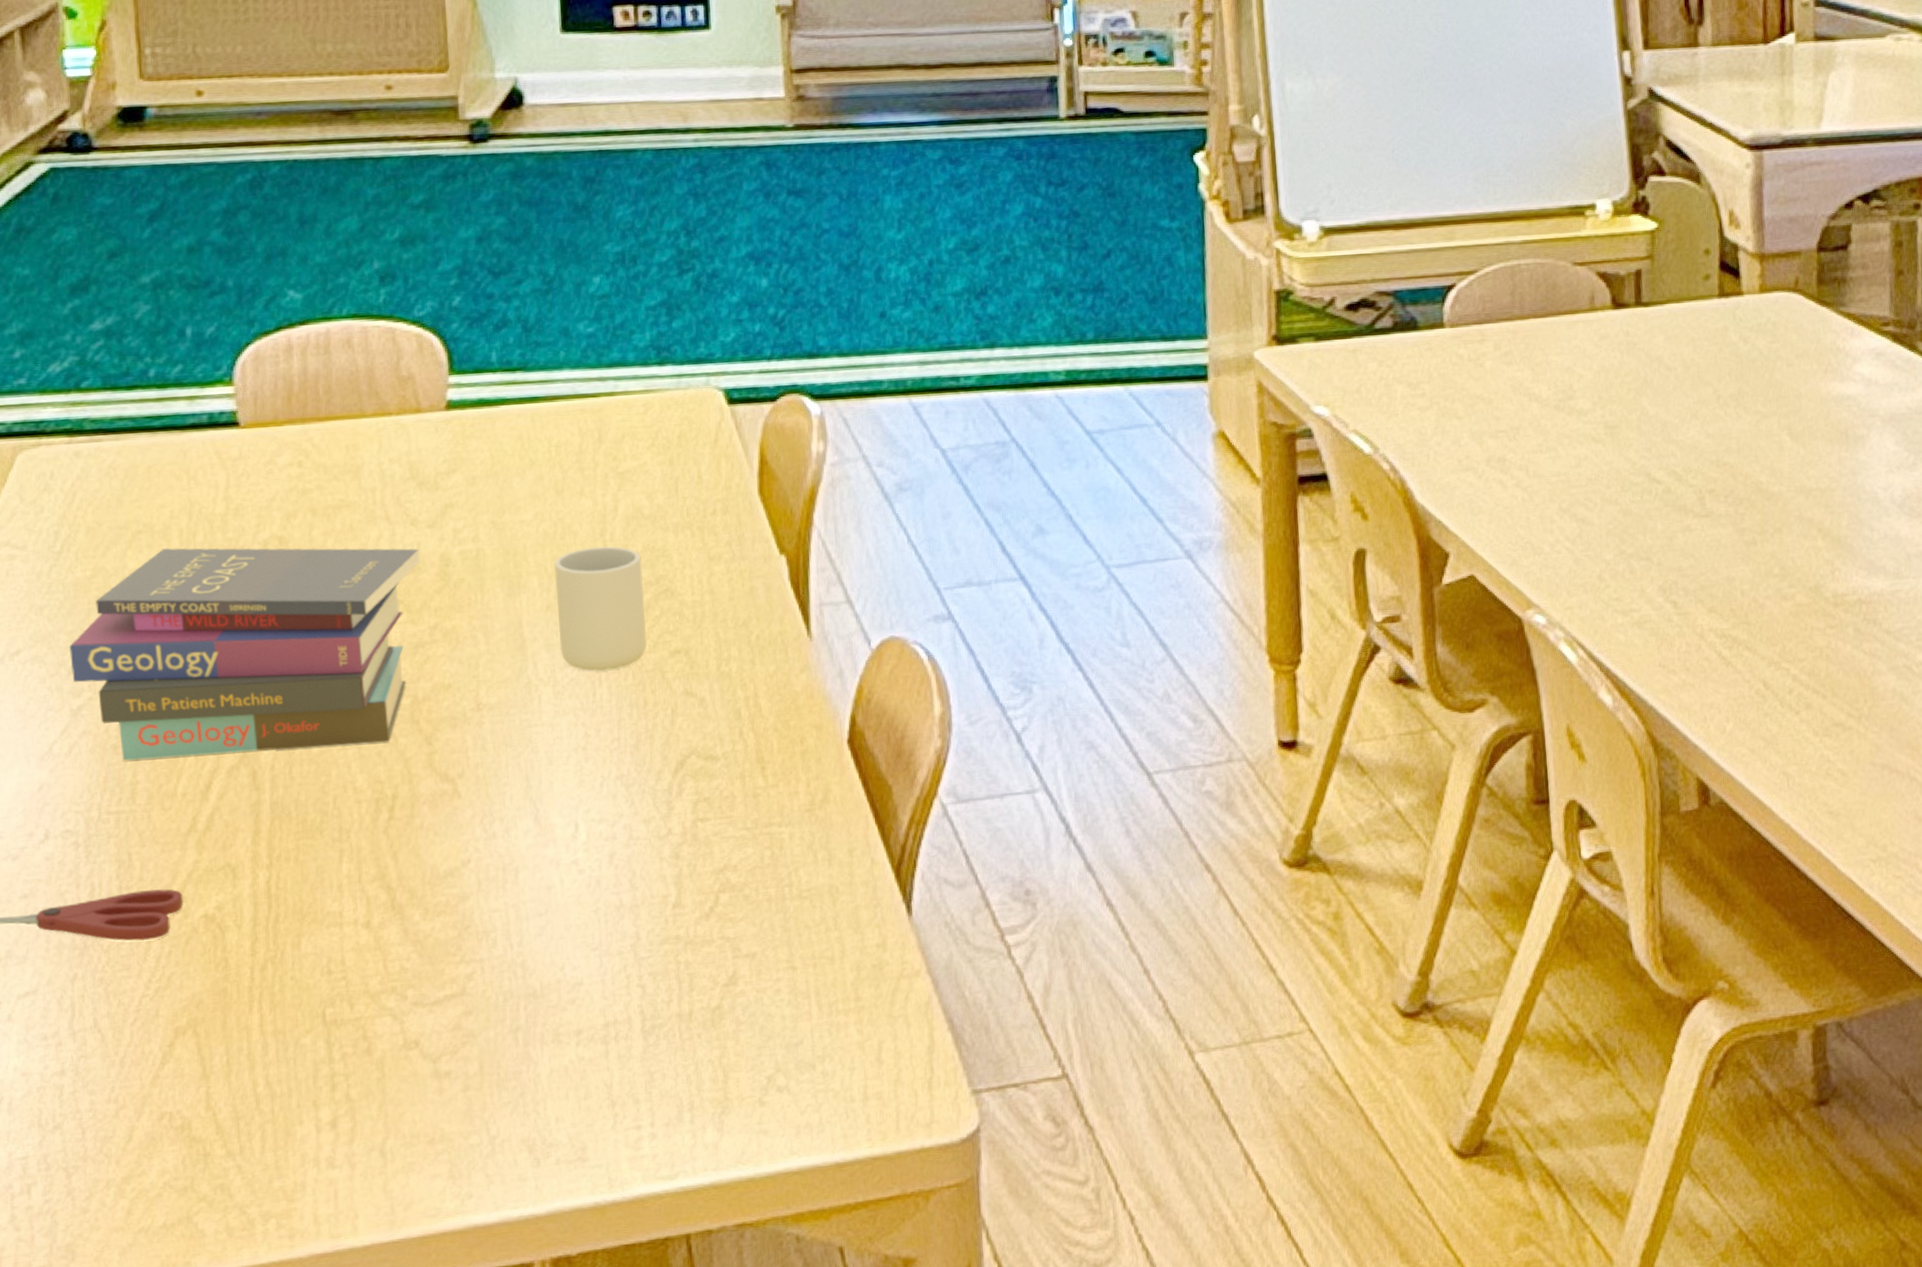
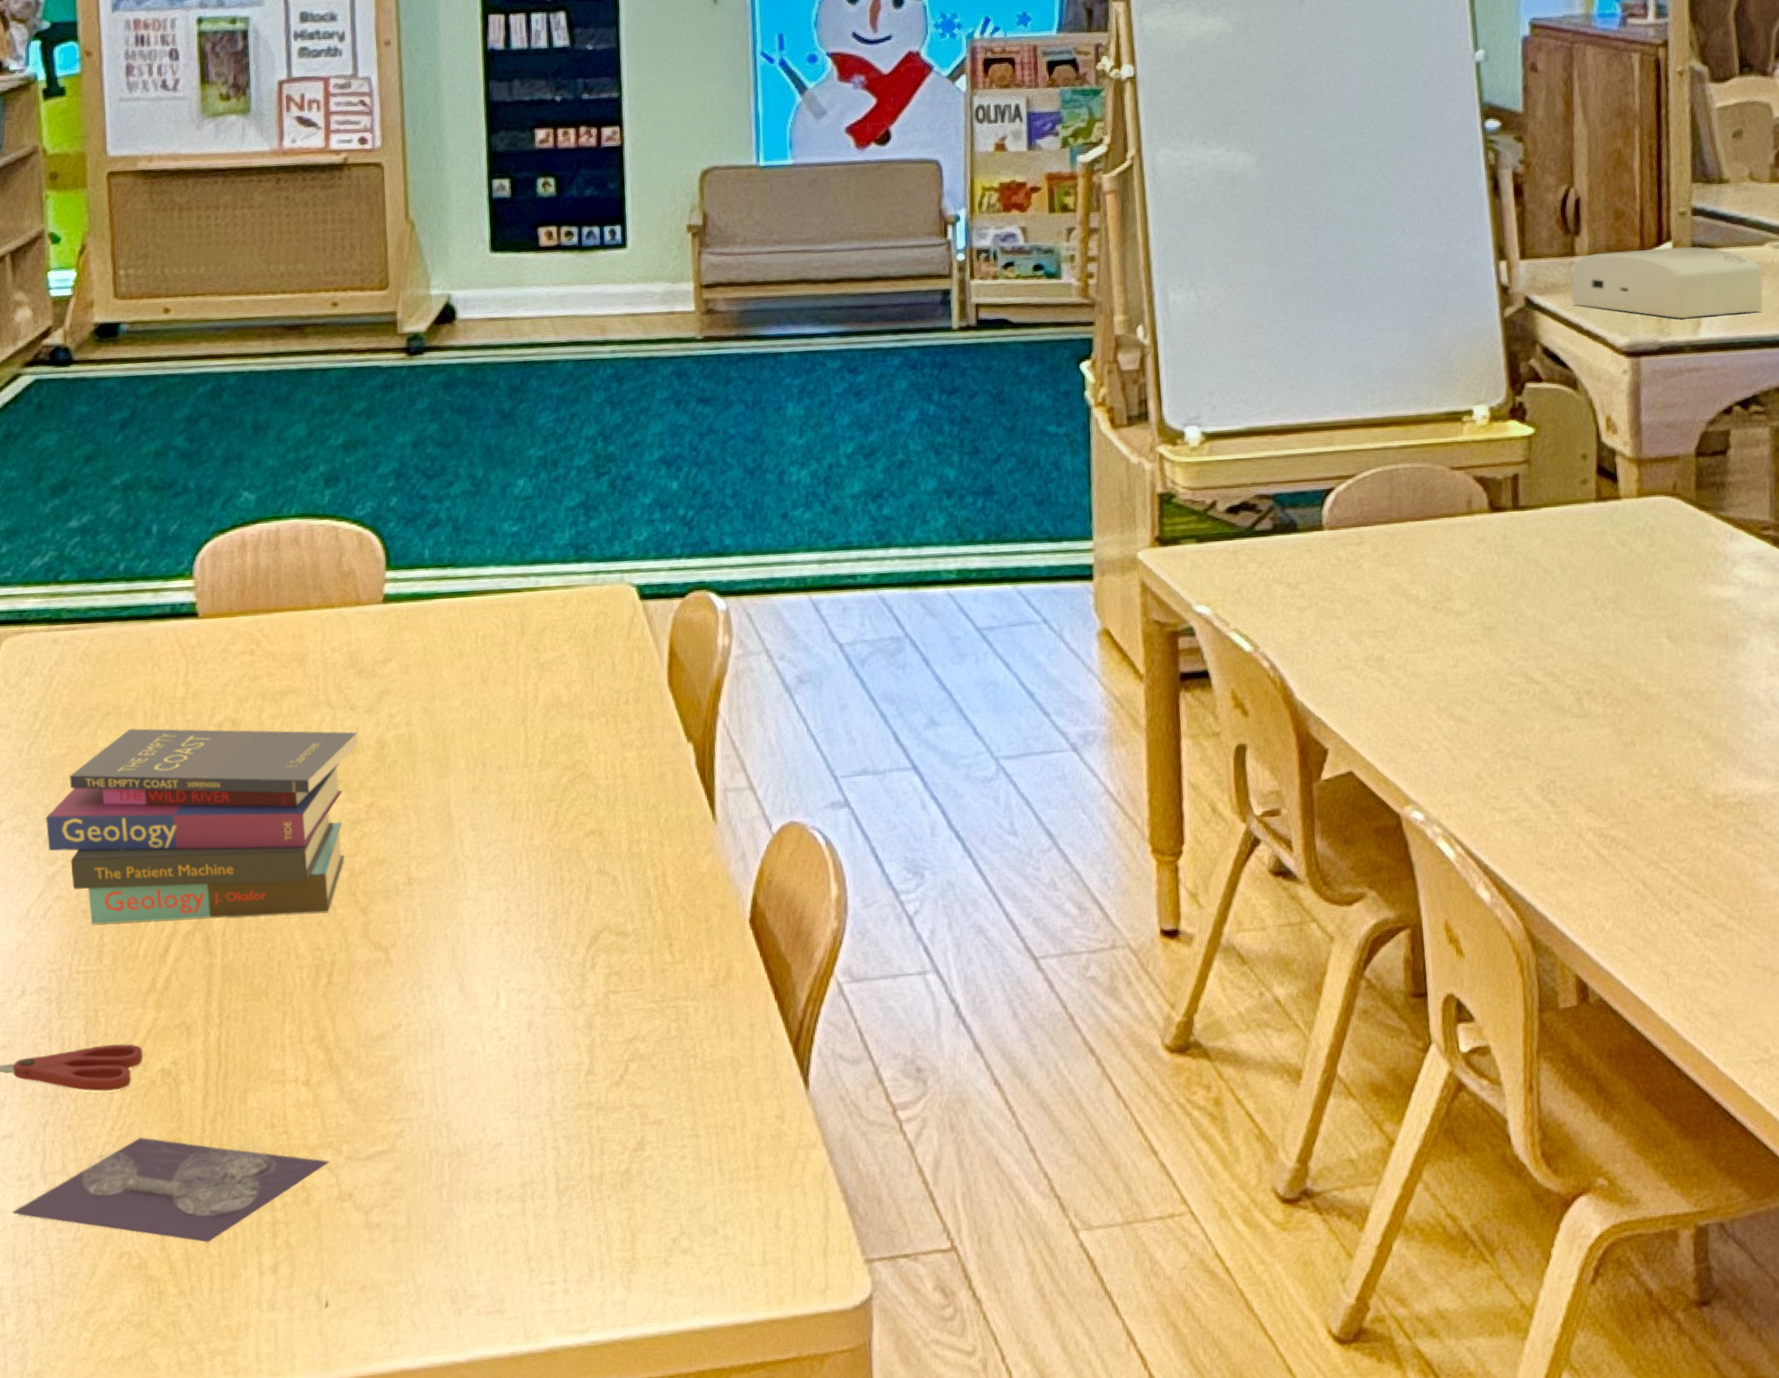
paper sheet: none [37,988,394,1165] -> present [12,1136,329,1309]
cup: present [554,546,646,671] -> none [480,731,563,850]
tissue dispenser: none [1695,38,1885,111] -> present [1572,246,1763,319]

